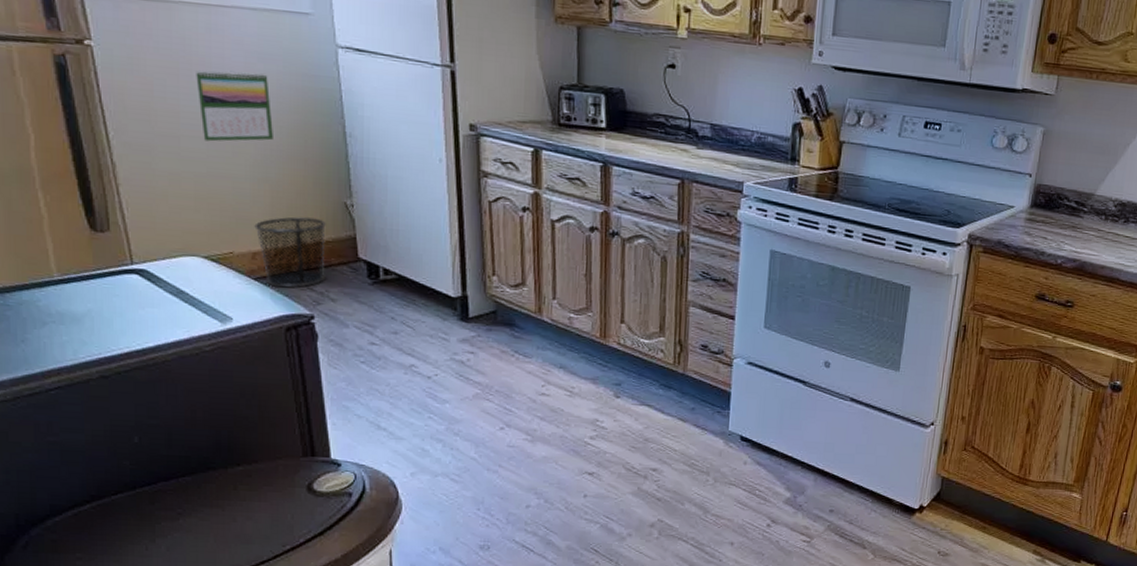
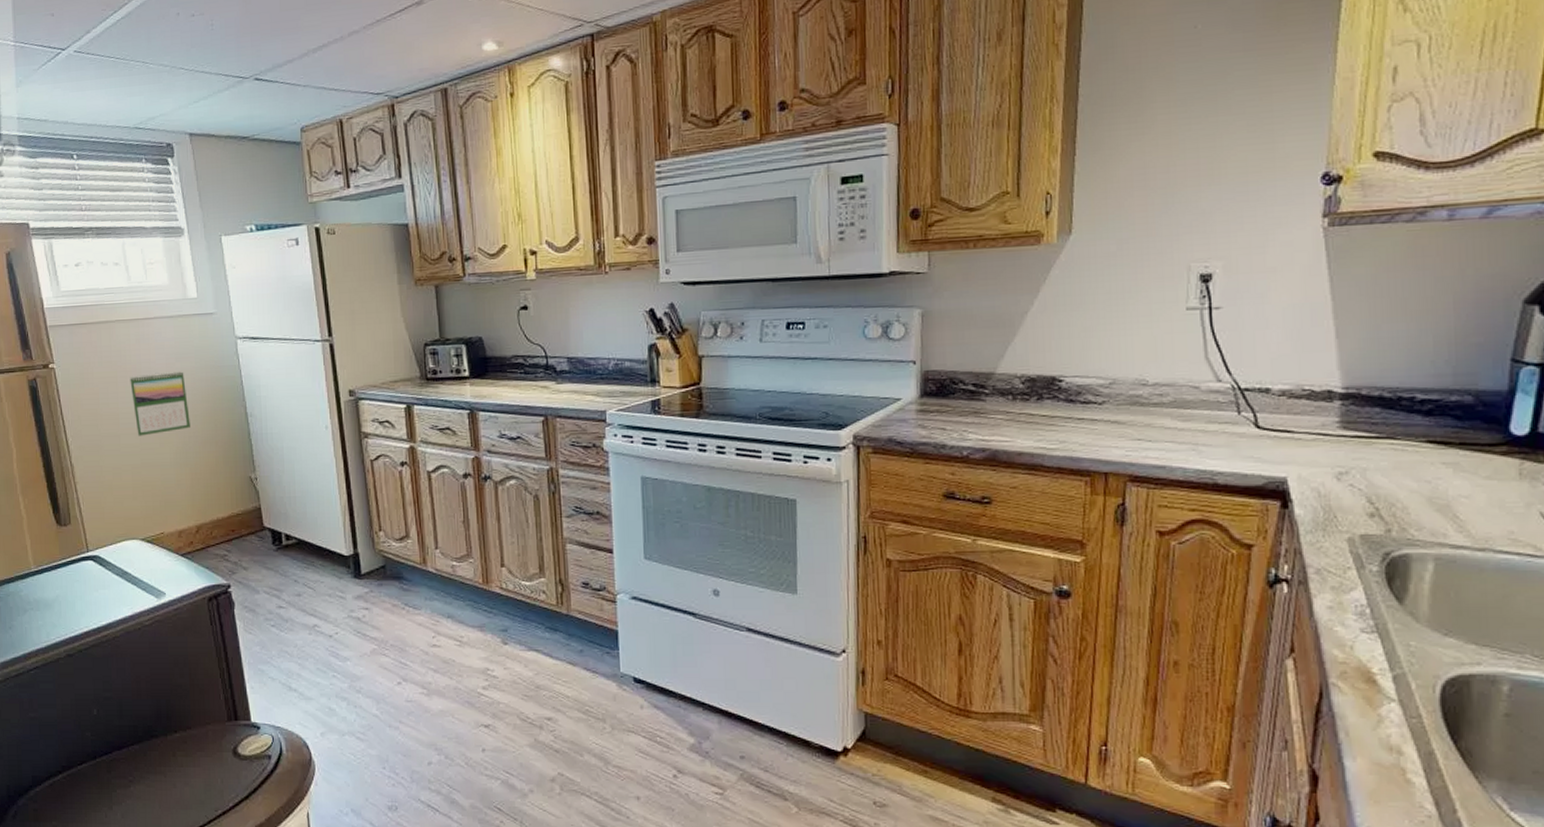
waste bin: present [254,217,326,288] -> none [179,494,238,561]

